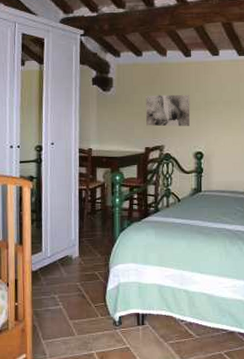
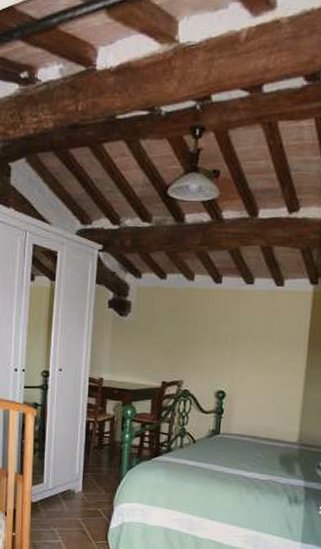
wall art: present [146,94,190,127] -> none [165,324,217,362]

